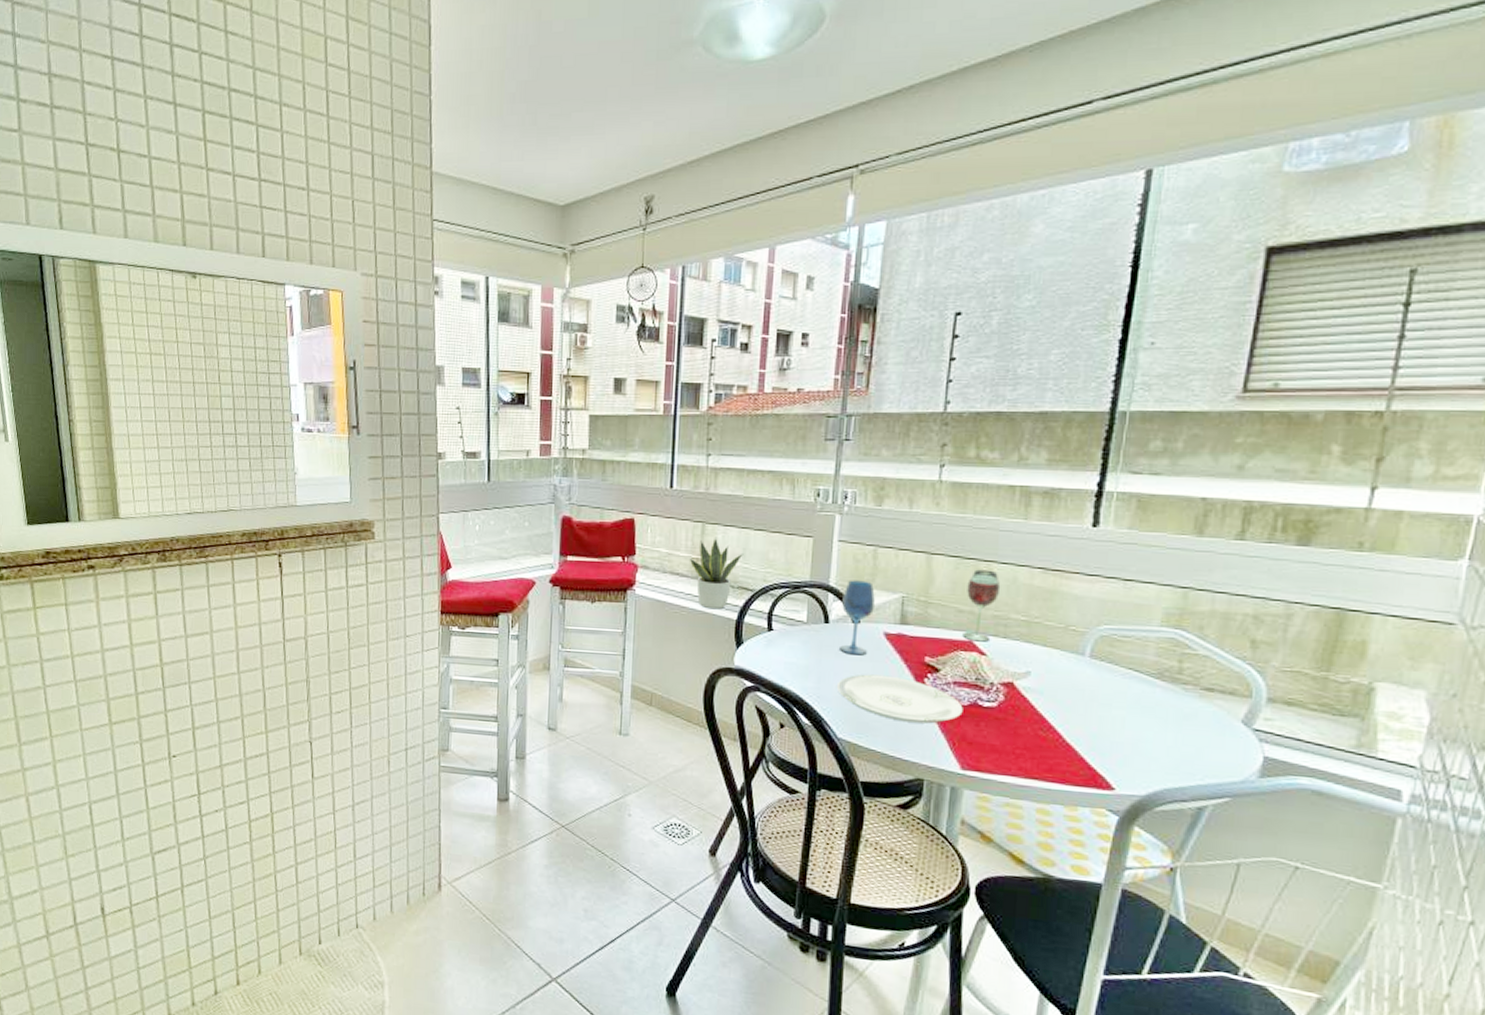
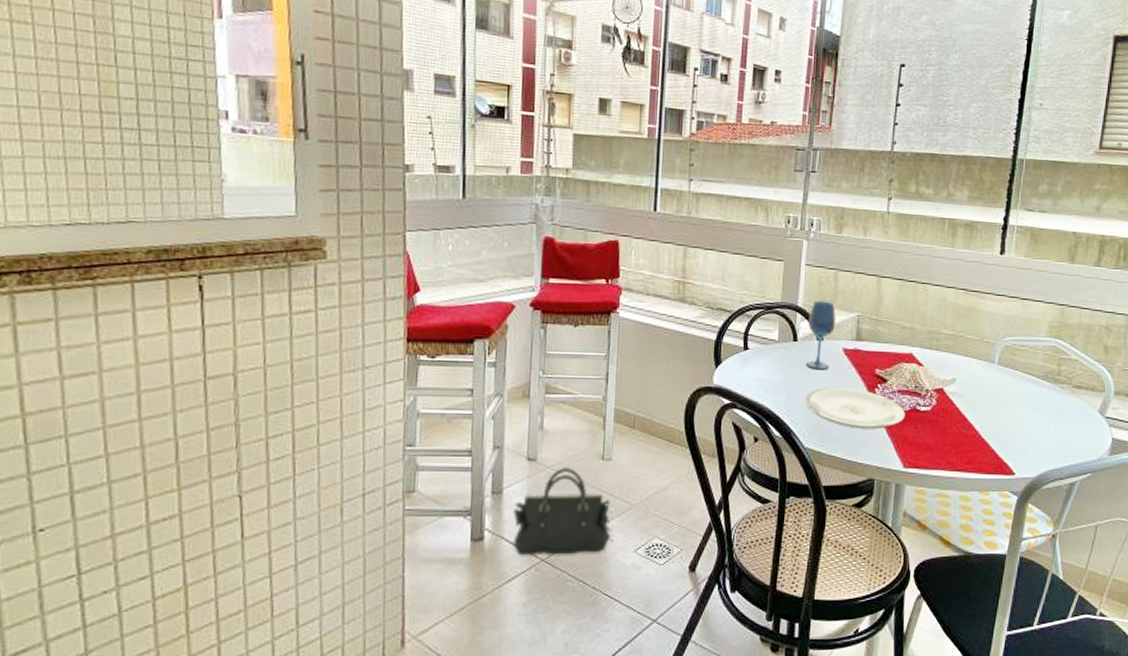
shoulder bag: none [535,738,630,825] -> present [513,466,612,555]
potted plant: present [690,536,744,610] -> none [673,260,722,331]
wineglass: present [963,569,1001,642] -> none [905,290,934,354]

